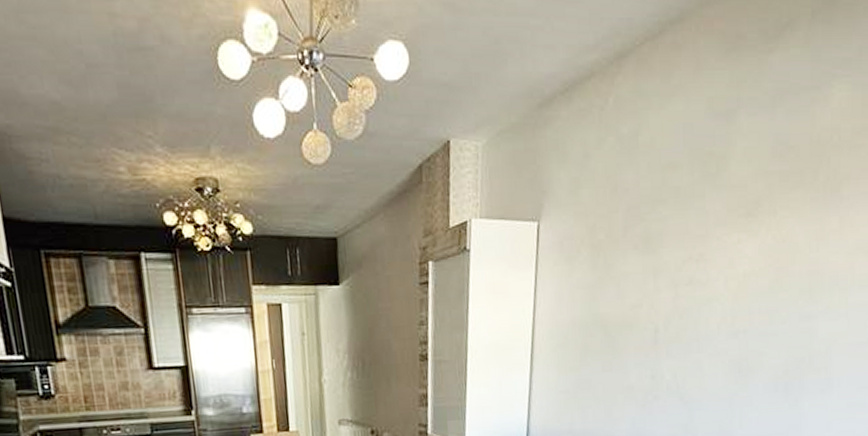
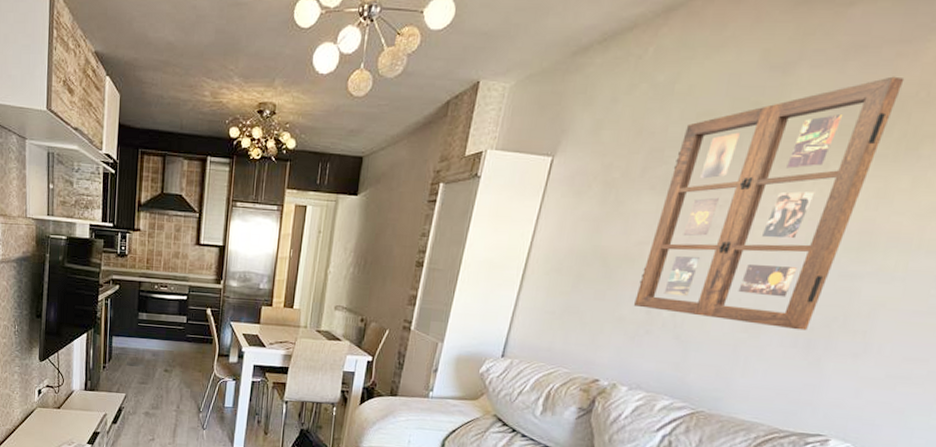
picture frame: none [639,122,820,375] -> present [634,76,905,331]

